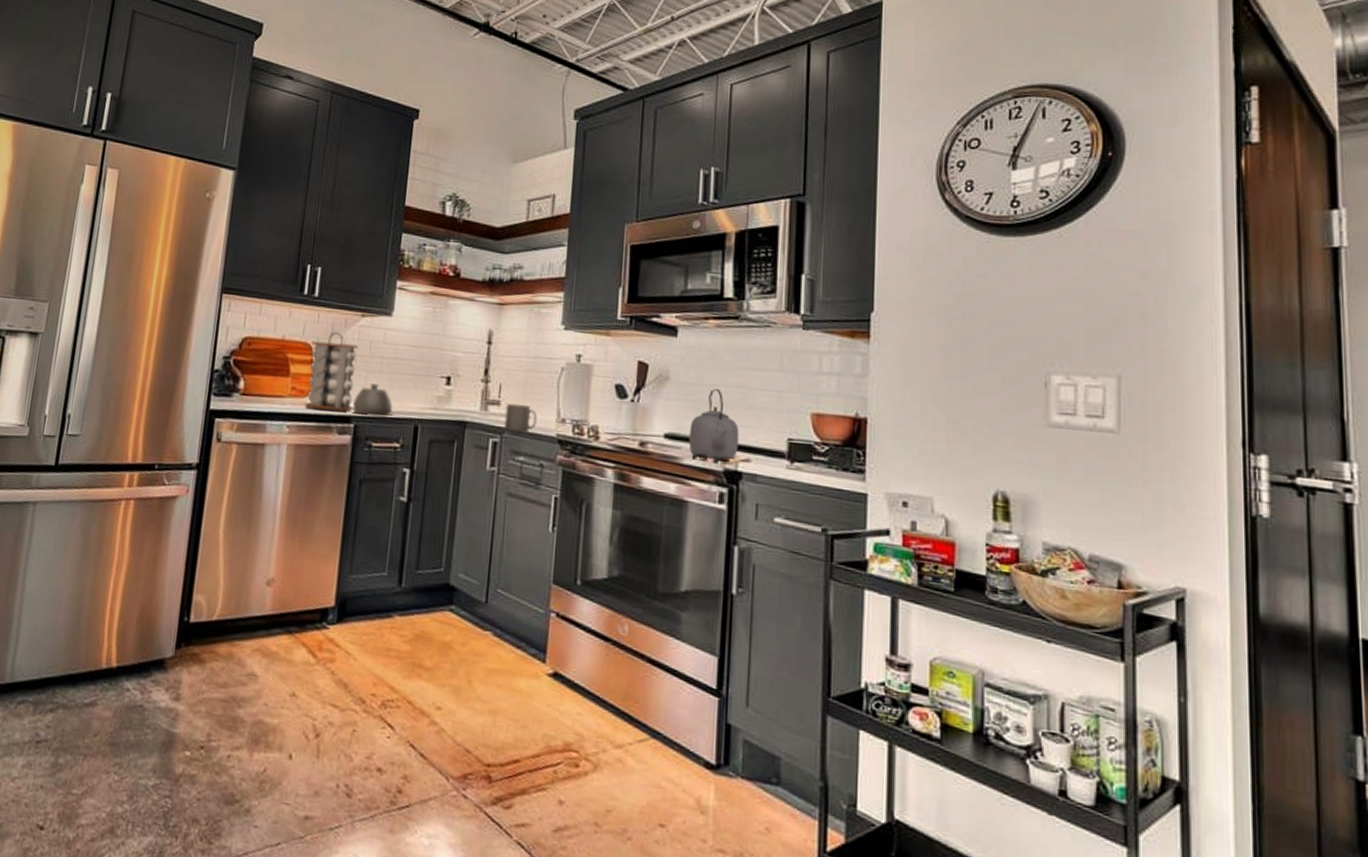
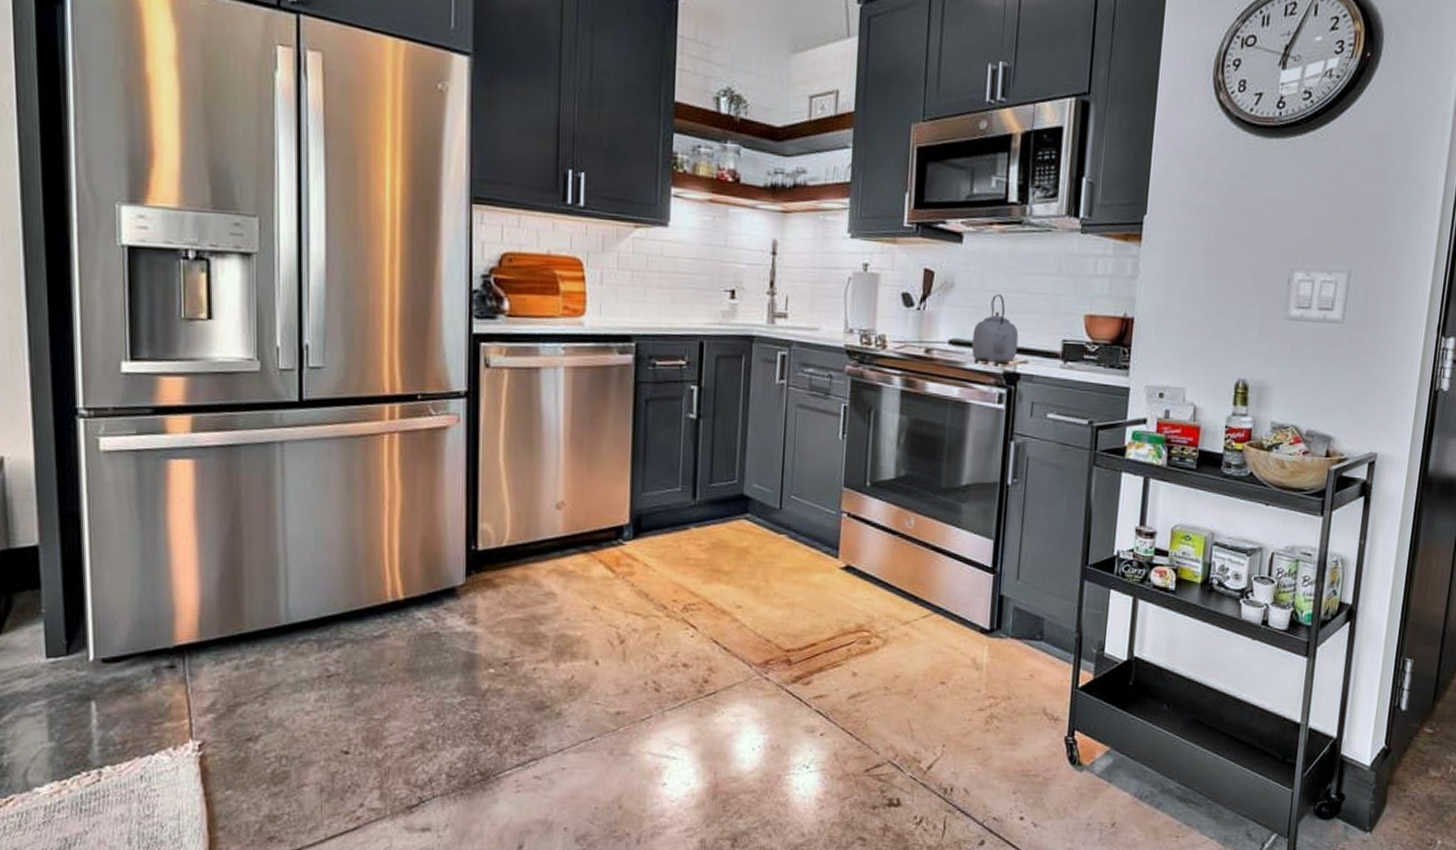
spice rack: present [305,331,358,412] -> none [580,244,633,331]
sugar bowl: present [351,384,393,418] -> none [631,300,676,336]
mug: present [504,403,537,434] -> none [792,315,825,346]

